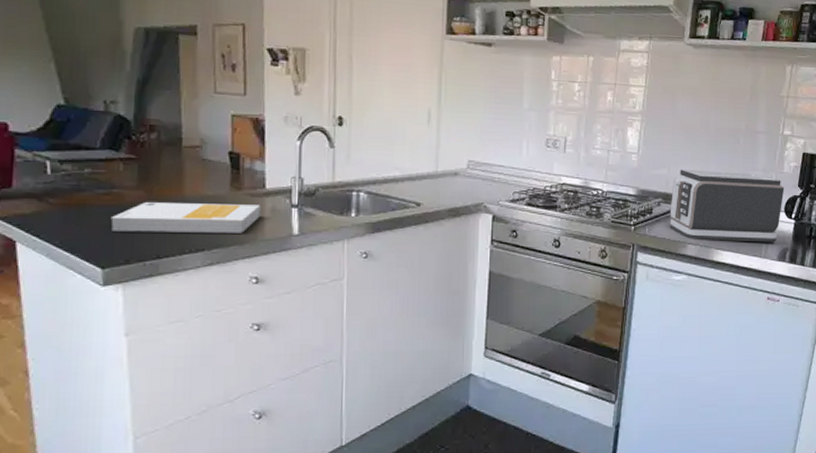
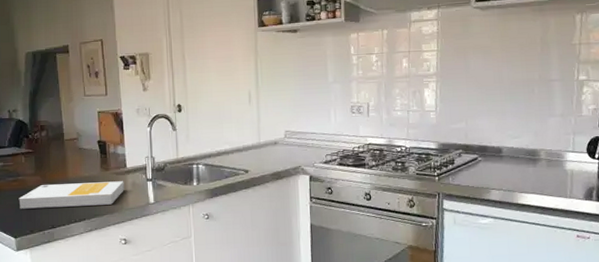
toaster: present [669,169,785,243] -> none [471,119,585,186]

